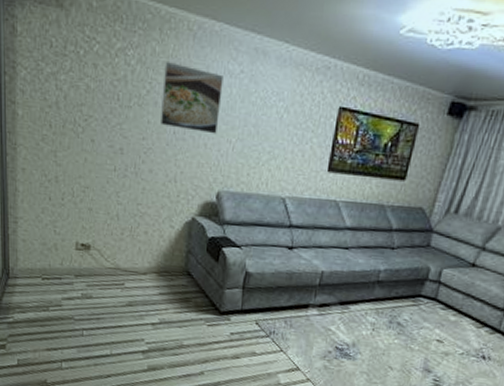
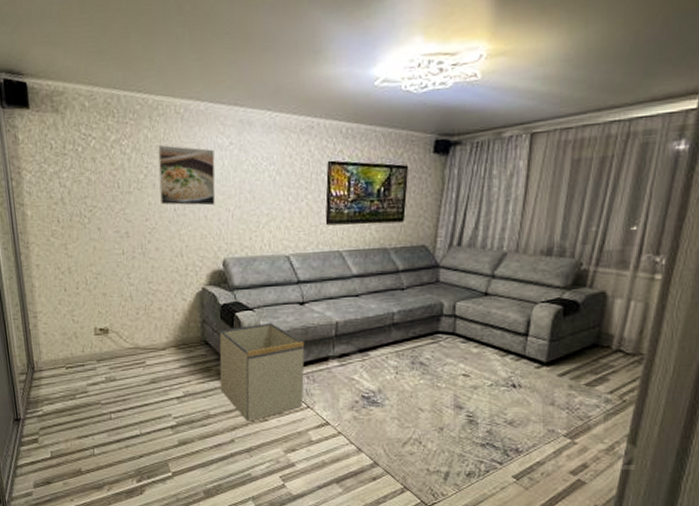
storage bin: none [196,262,288,357] -> present [219,322,305,422]

